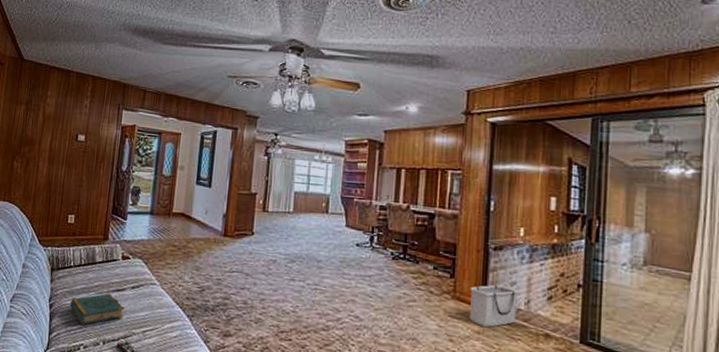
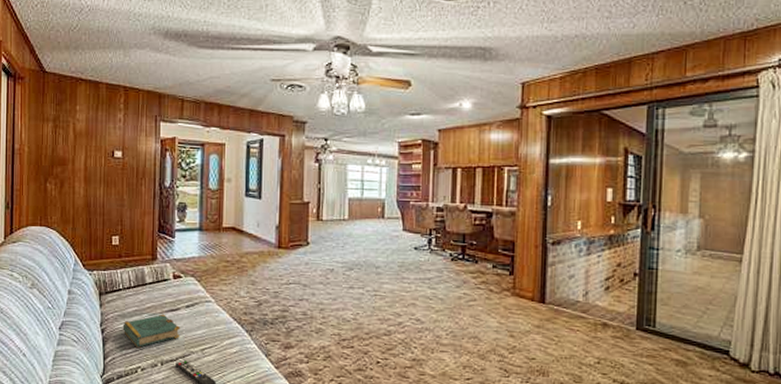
storage bin: present [470,284,519,328] -> none [529,279,577,322]

